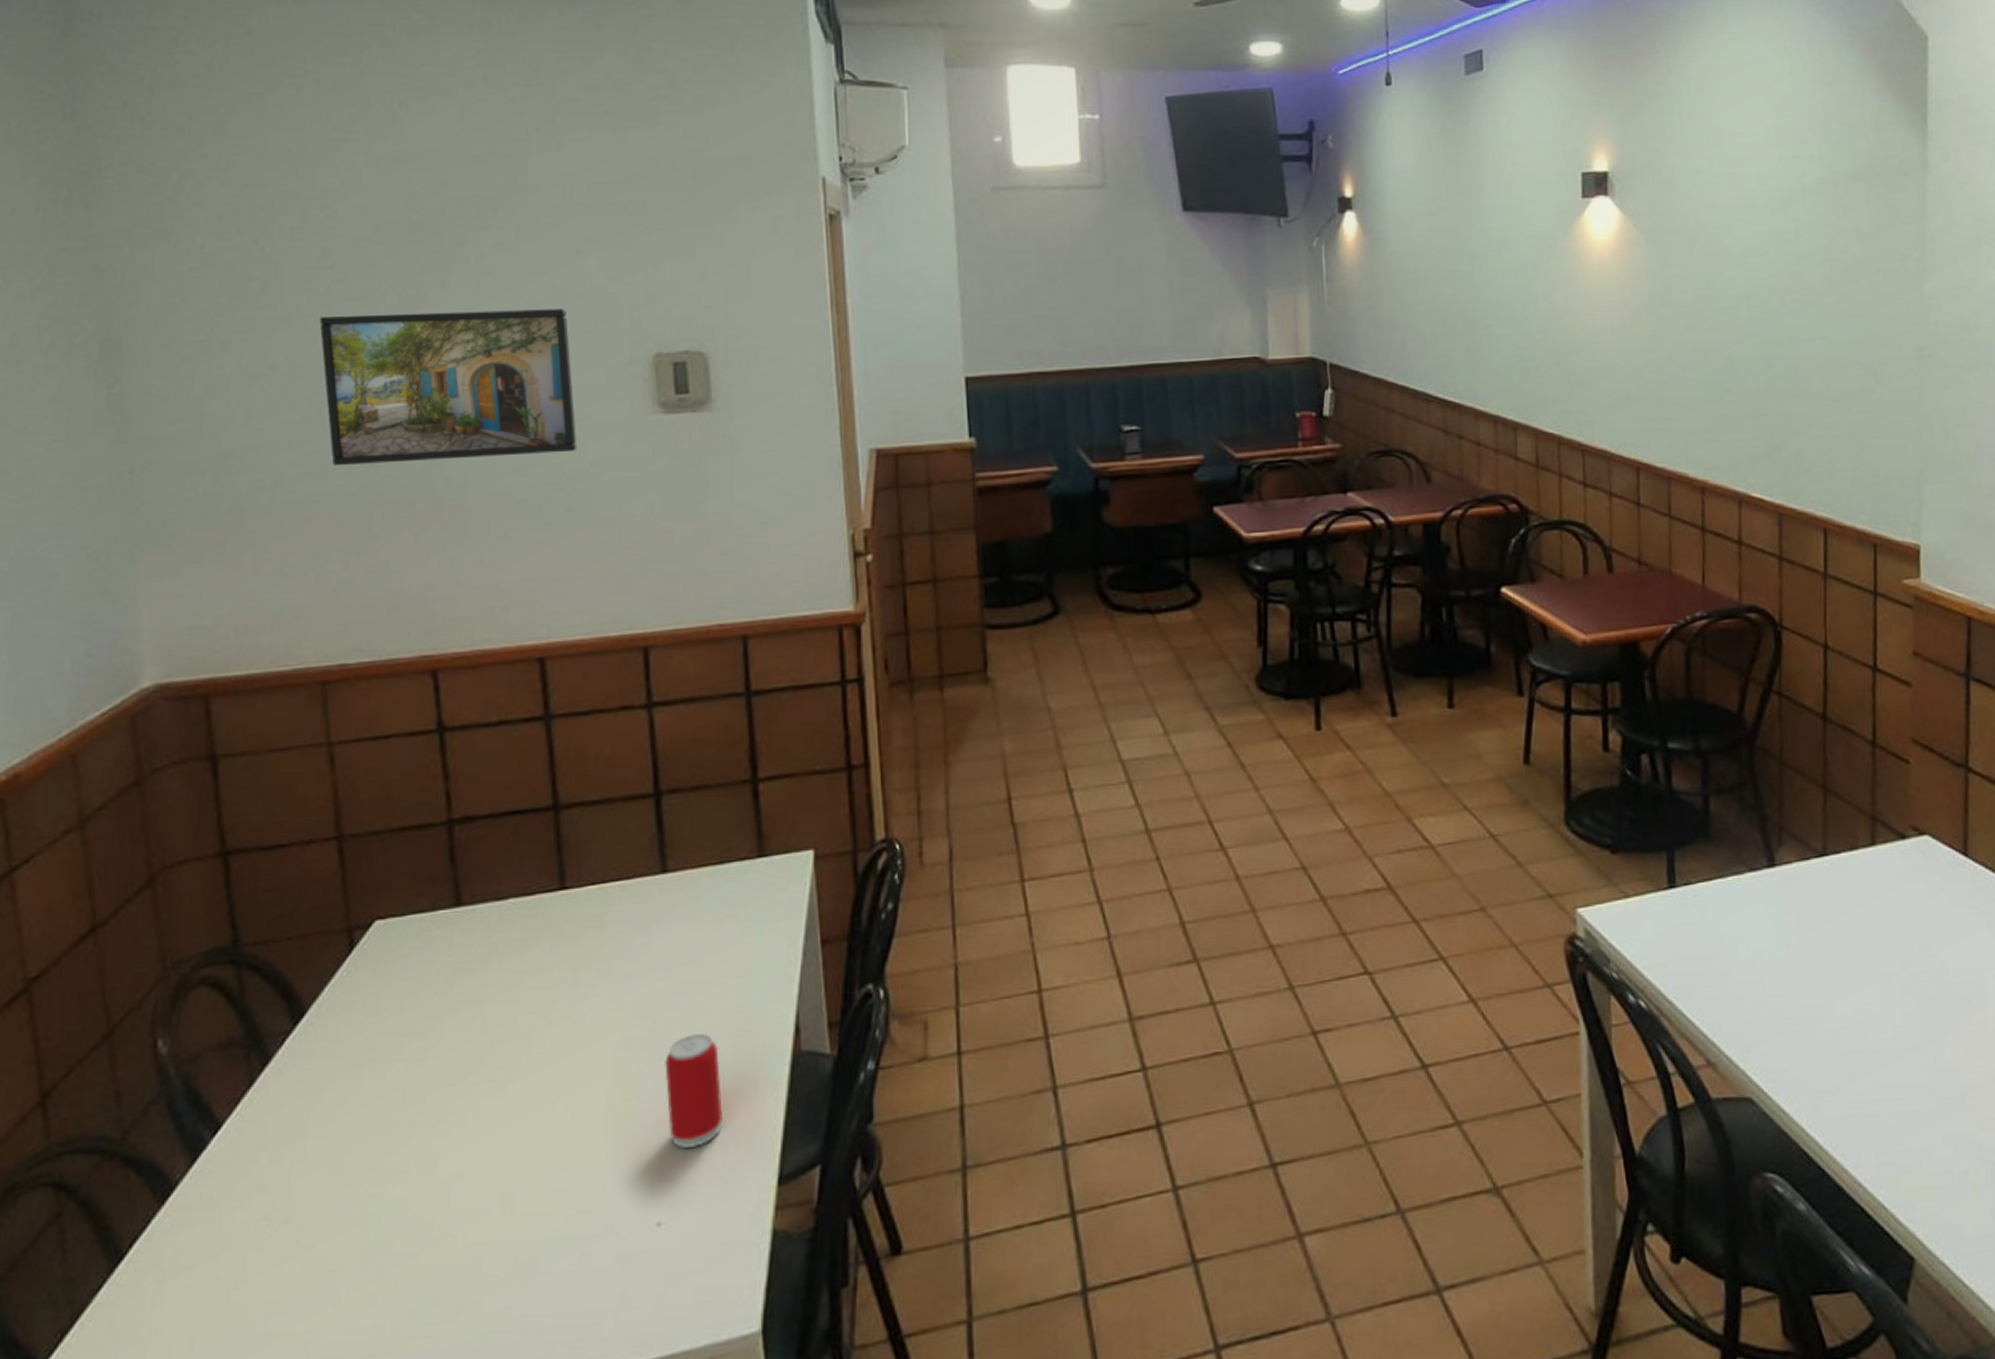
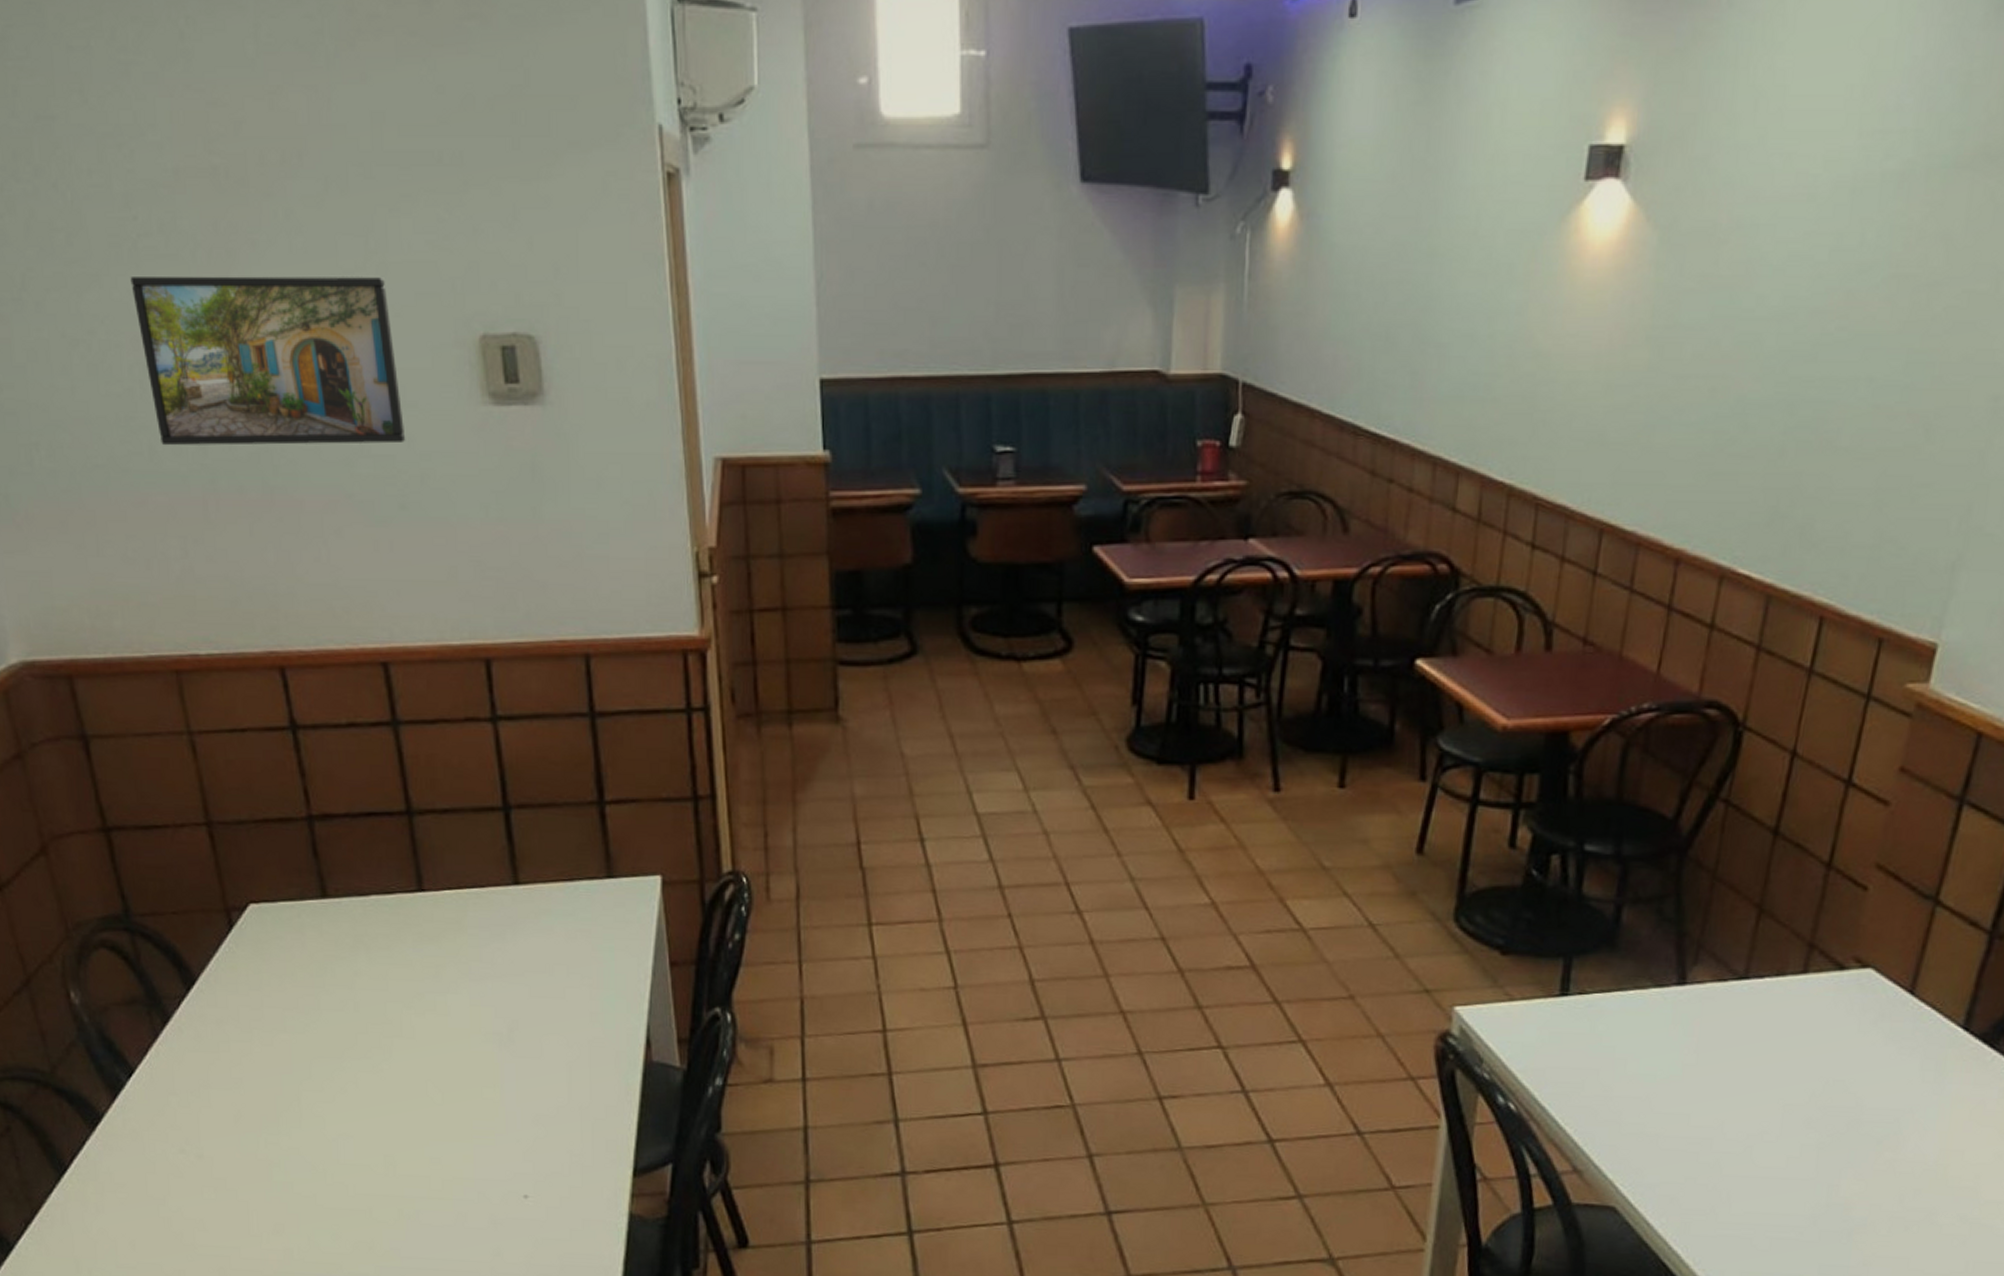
beverage can: present [664,1034,723,1148] -> none [525,1036,580,1135]

